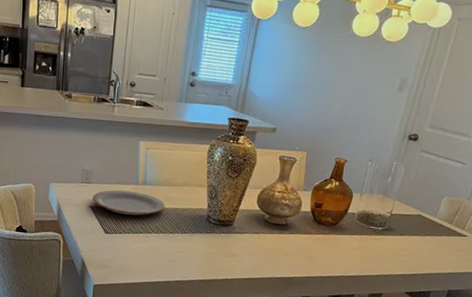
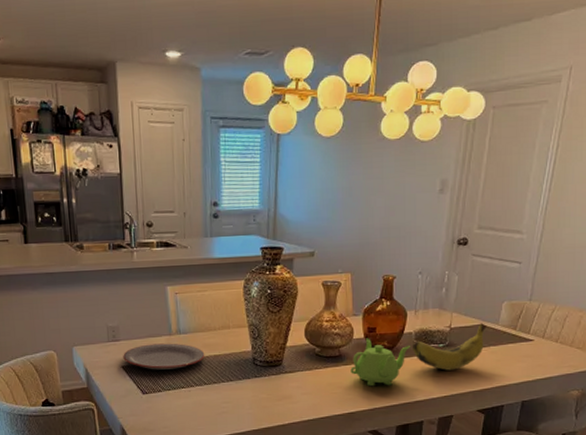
teapot: none [294,212,352,259] -> present [350,338,410,387]
banana: none [353,213,425,253] -> present [413,323,486,371]

